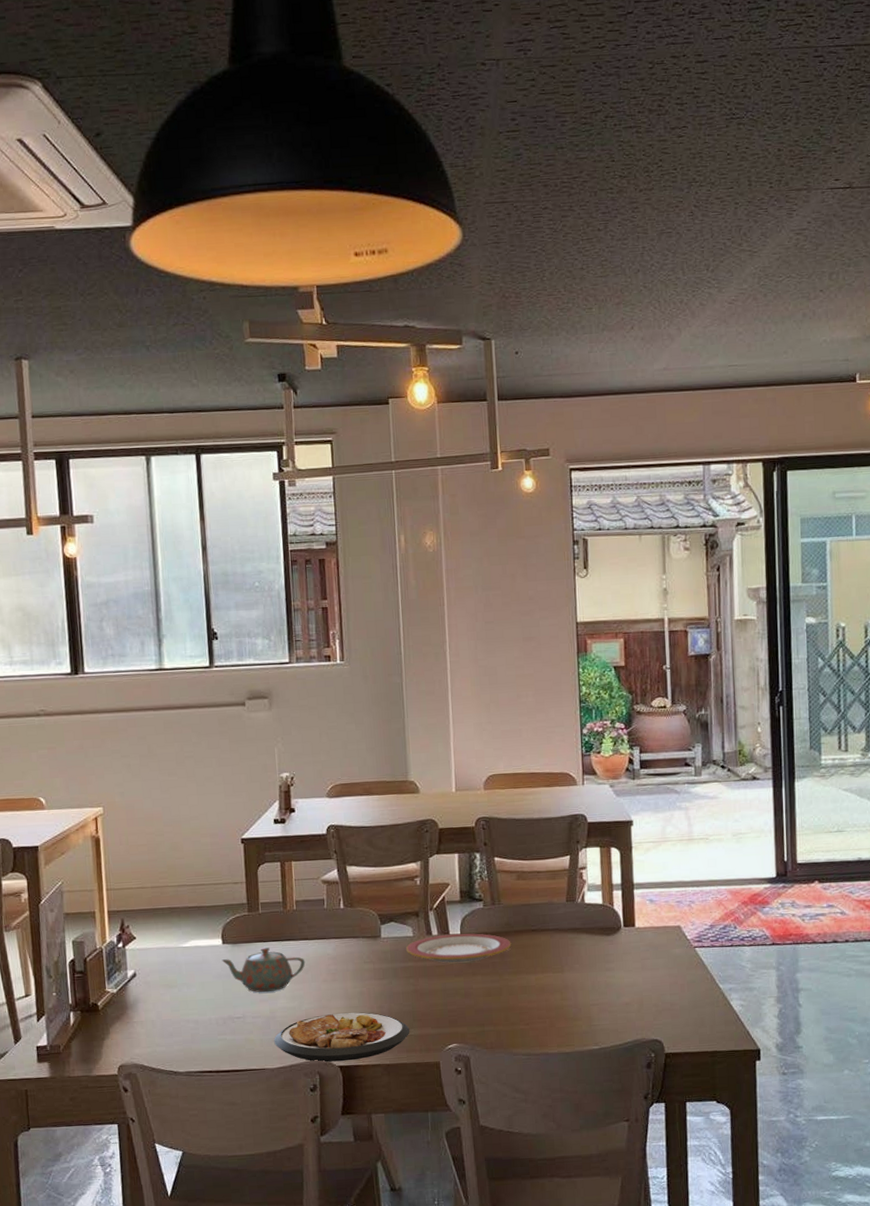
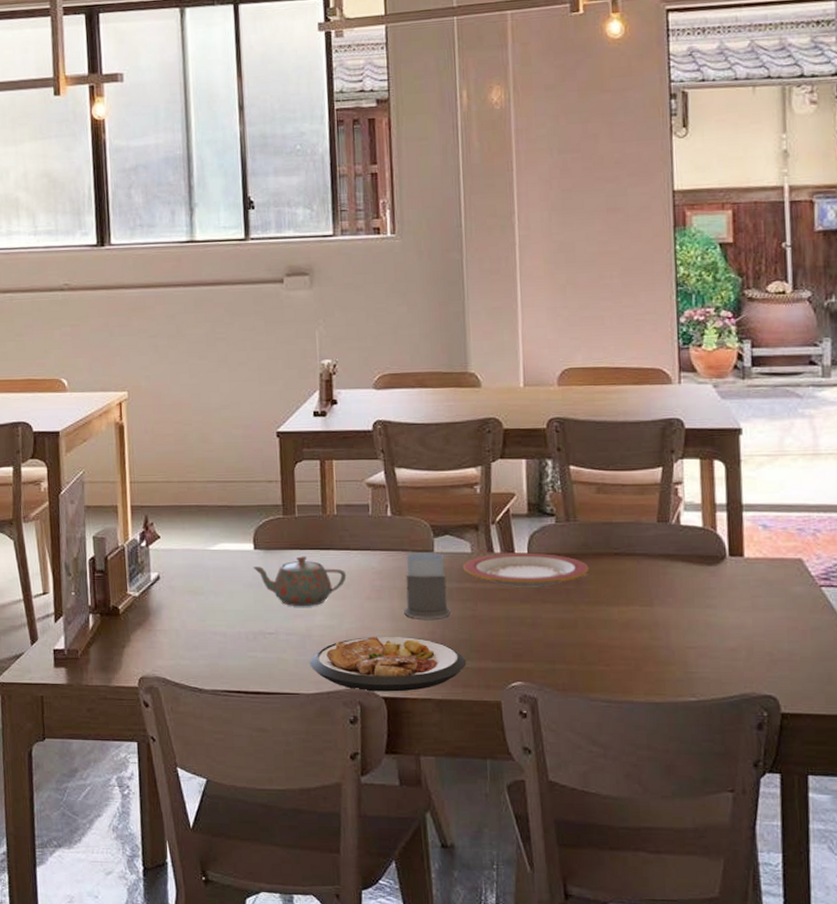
mug: none [356,937,396,996] -> present [404,552,451,619]

